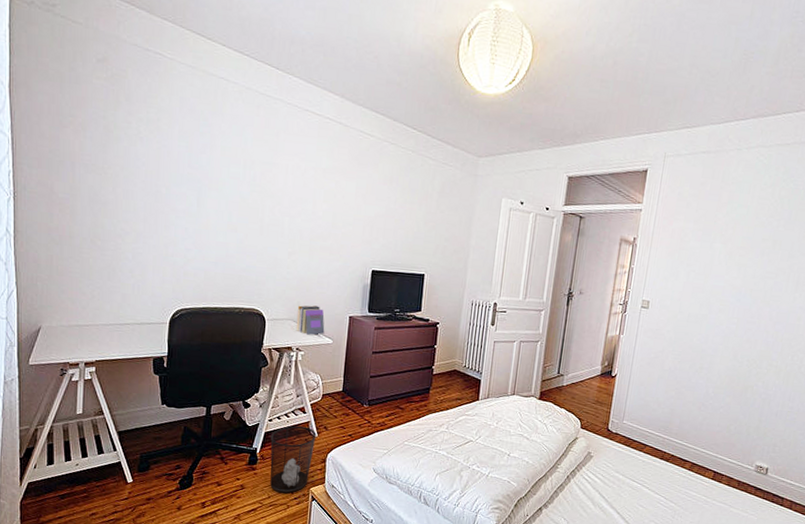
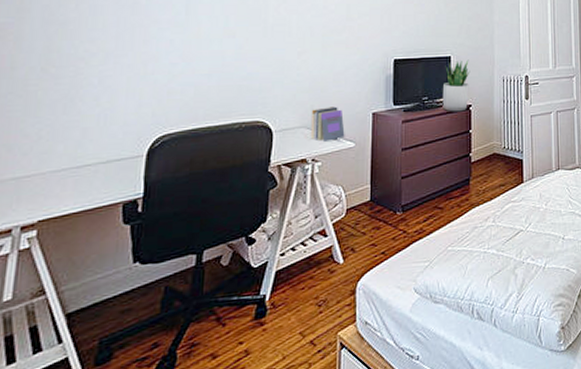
waste bin: present [270,425,317,494] -> none [283,253,342,349]
planter: none [412,279,442,328] -> present [442,59,470,112]

